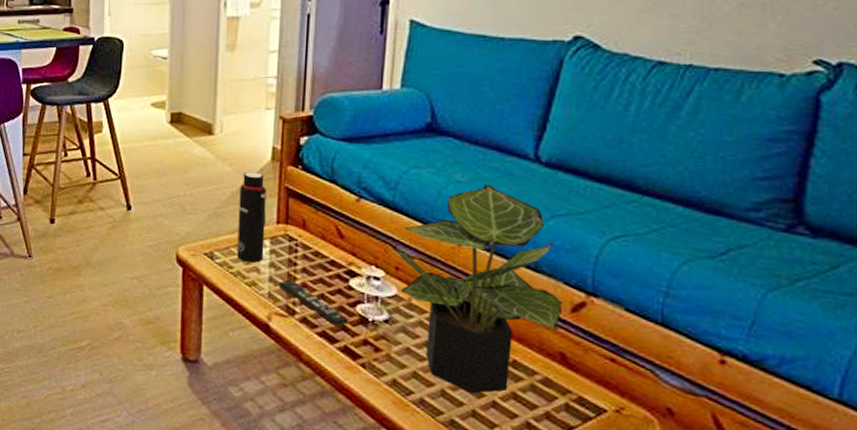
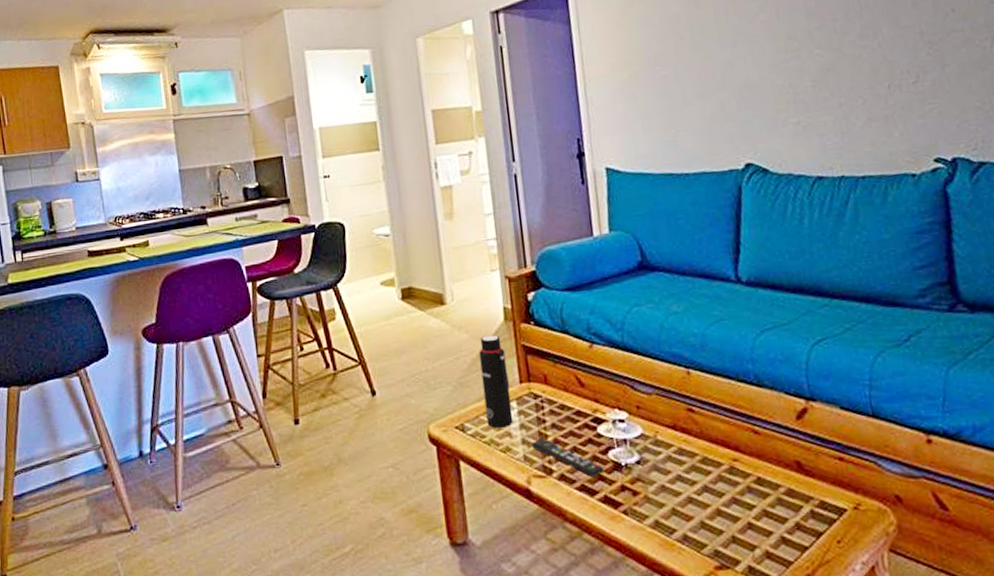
potted plant: present [393,184,564,394] -> none [631,310,790,519]

